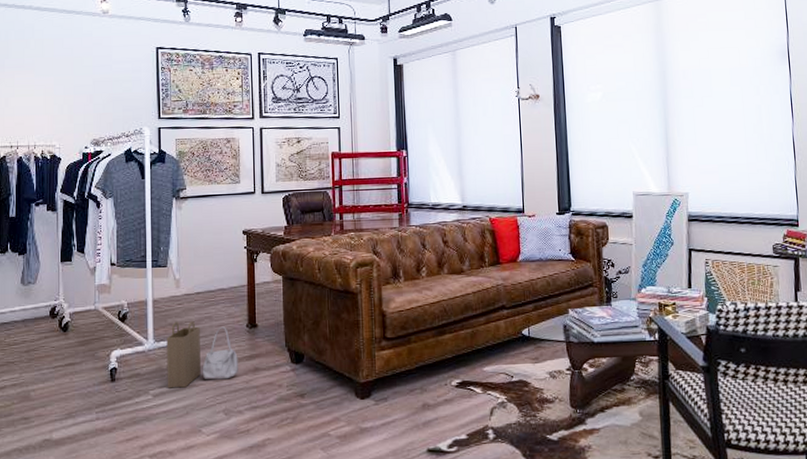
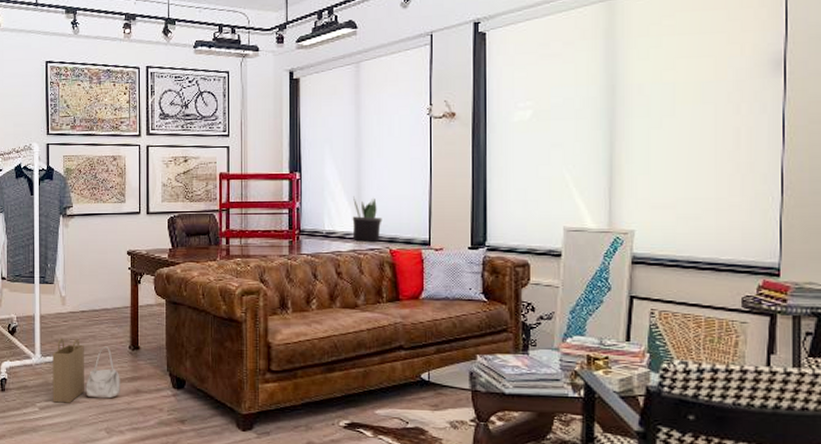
planter: none [455,171,482,213] -> present [352,196,382,243]

